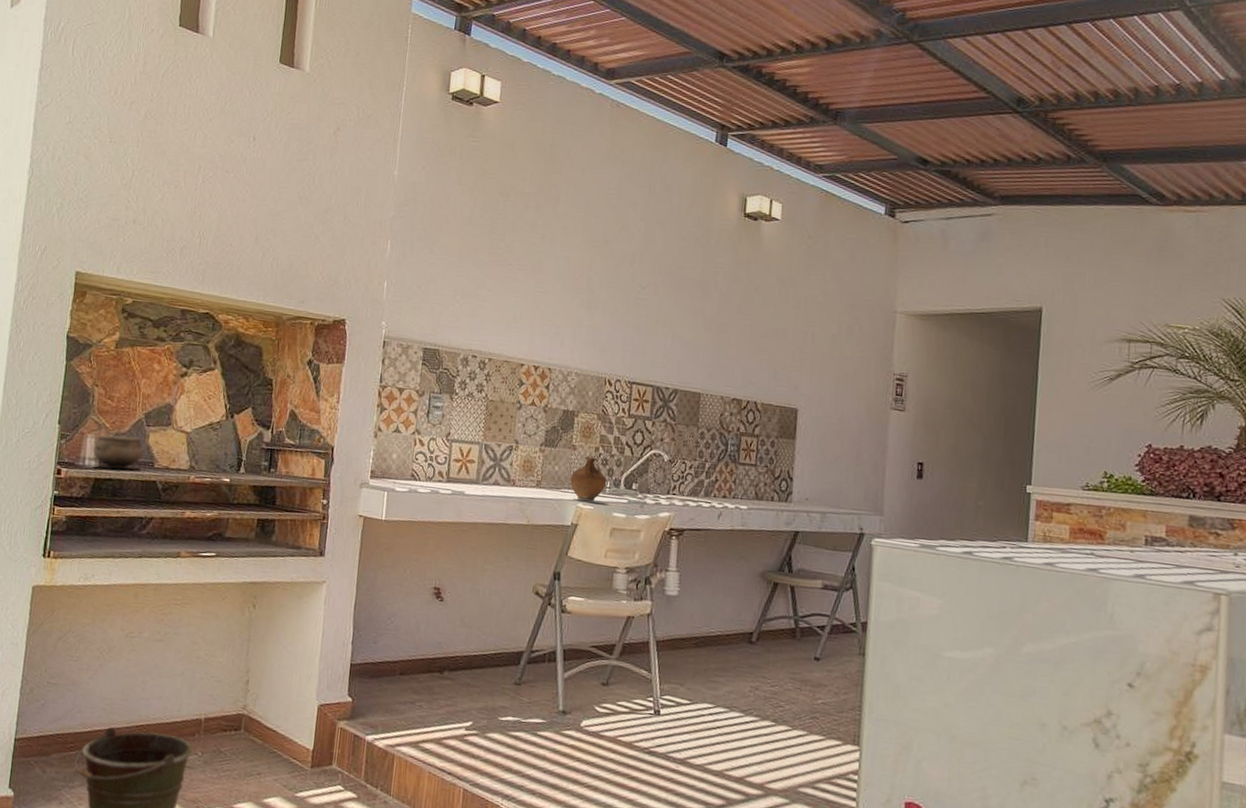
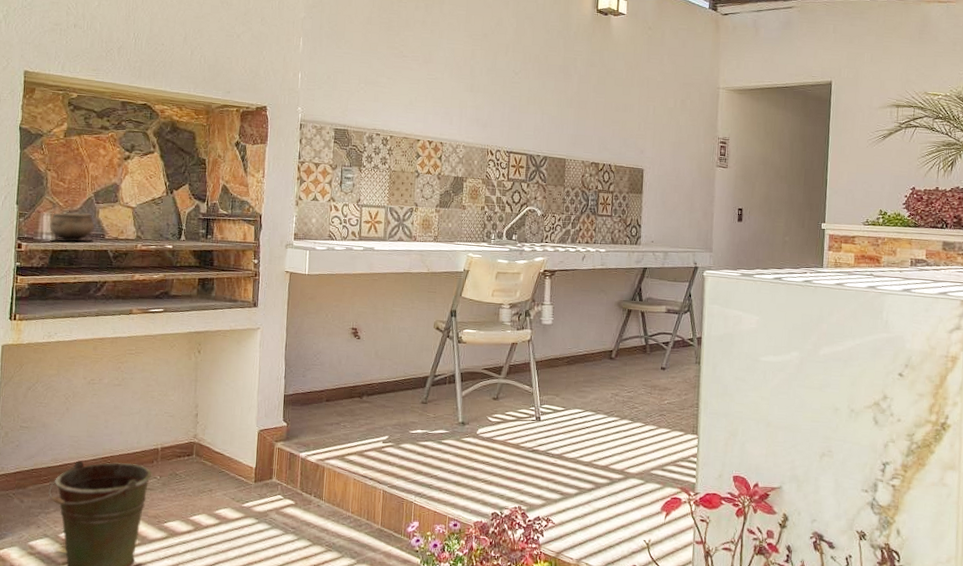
ceramic jug: present [570,456,606,502] -> none [462,214,491,252]

